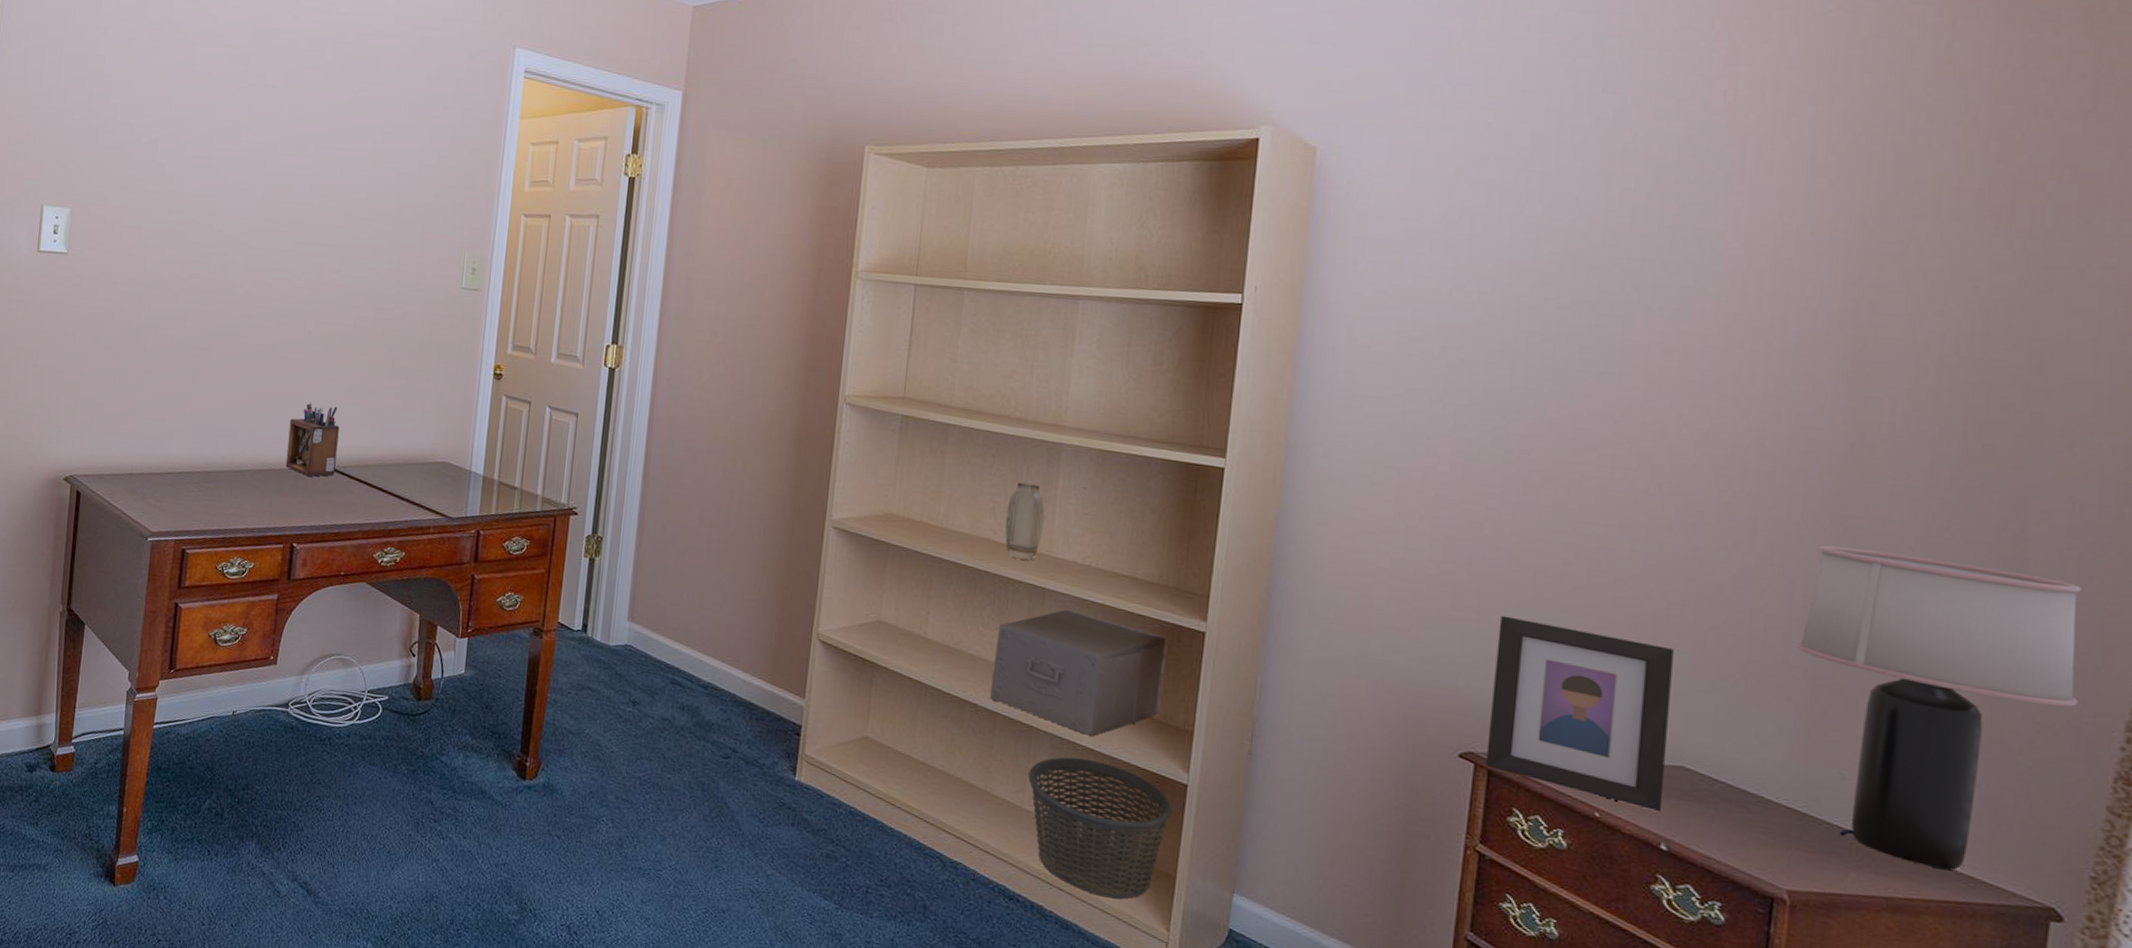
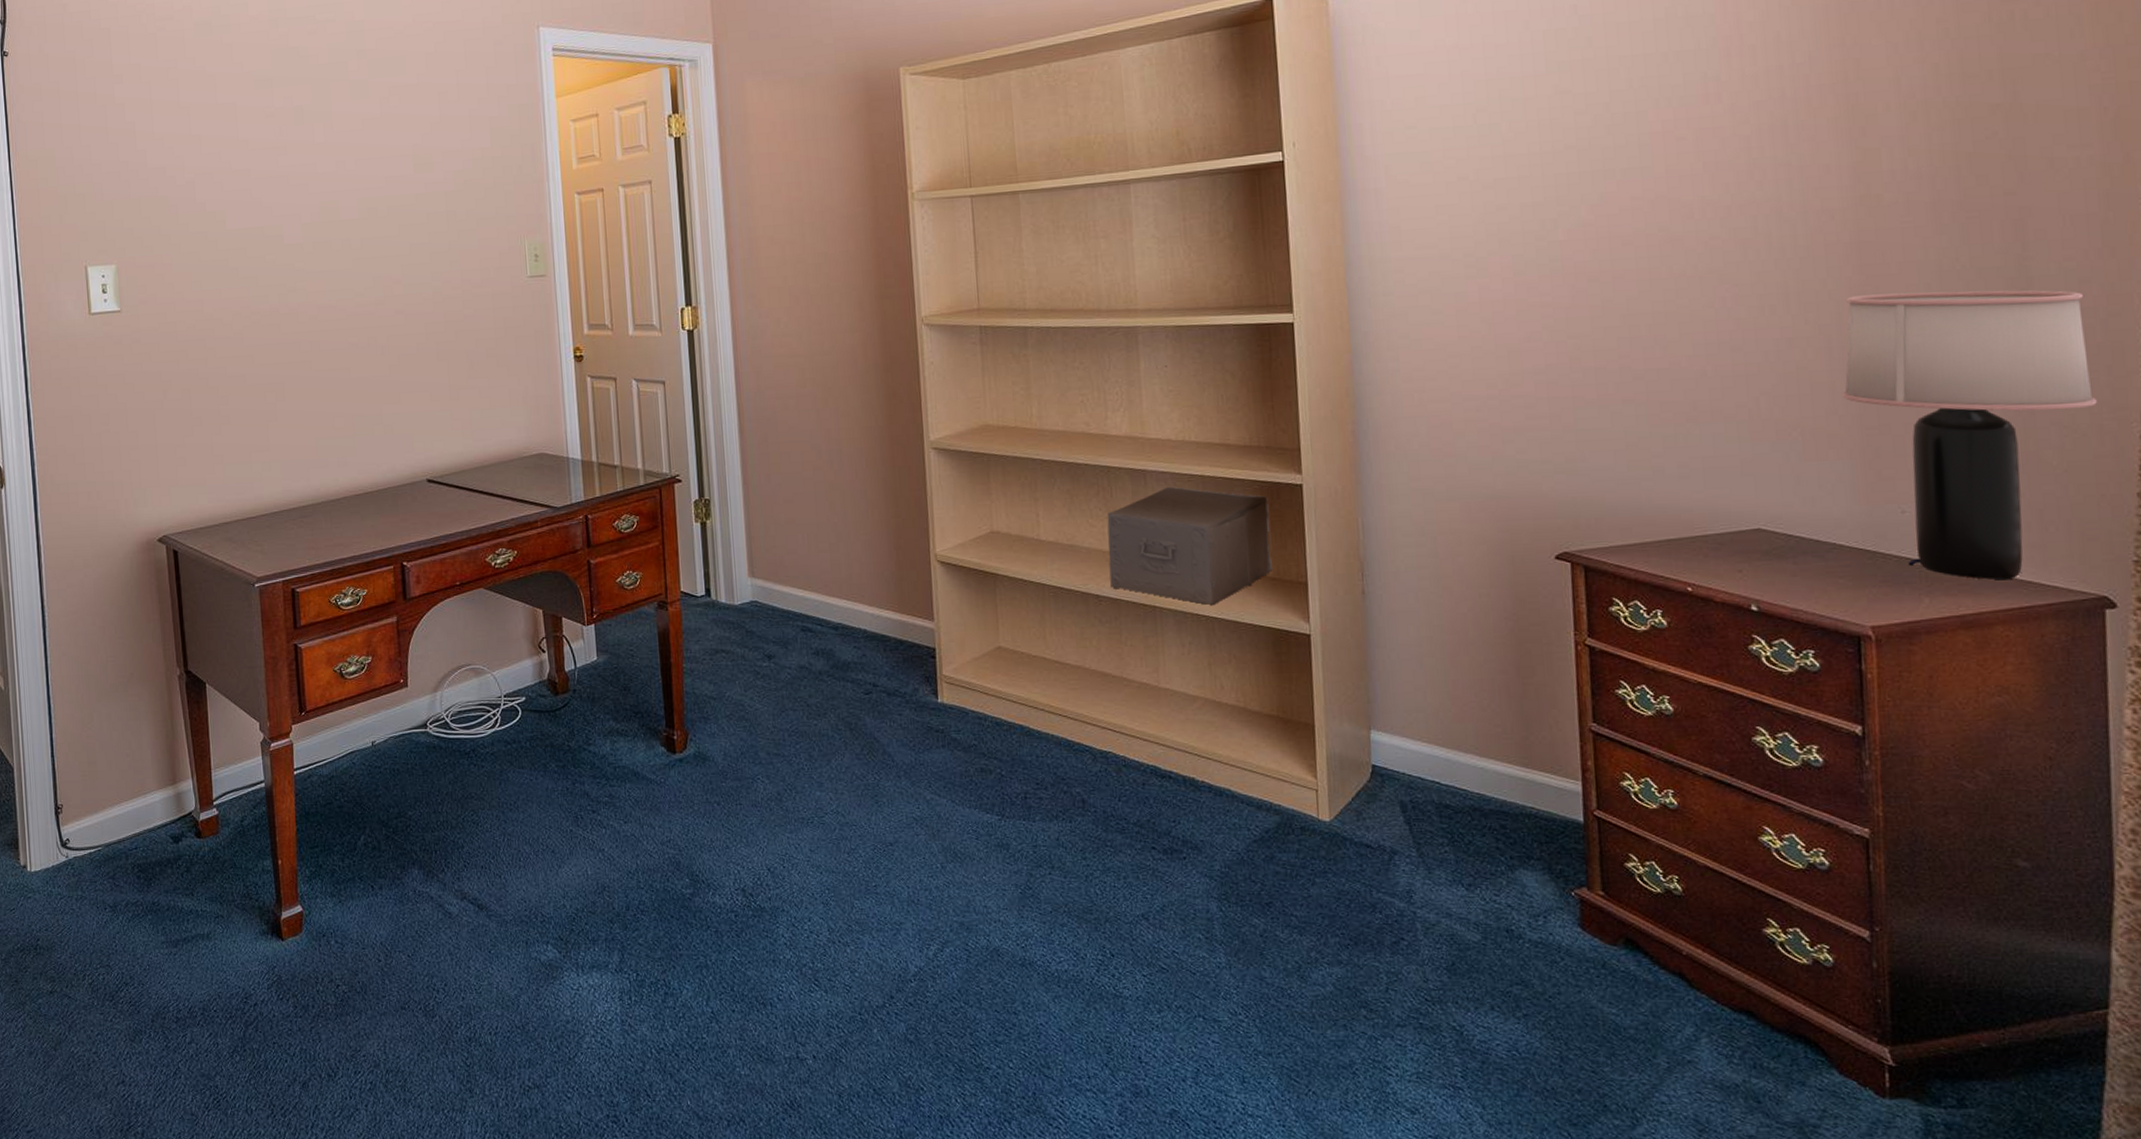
desk organizer: present [285,402,339,477] -> none [378,417,433,493]
vase: present [1005,482,1045,561] -> none [1095,370,1134,447]
basket: present [1028,757,1172,899] -> none [1159,627,1300,758]
picture frame: present [1485,615,1674,813] -> none [1571,416,1746,576]

